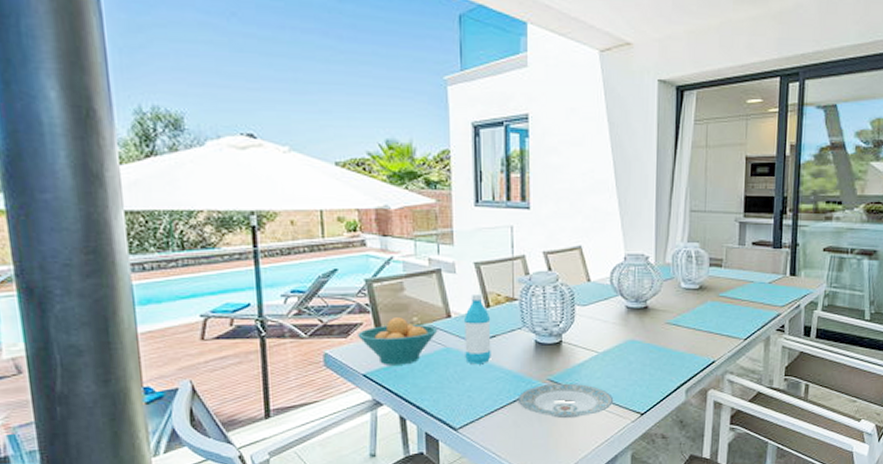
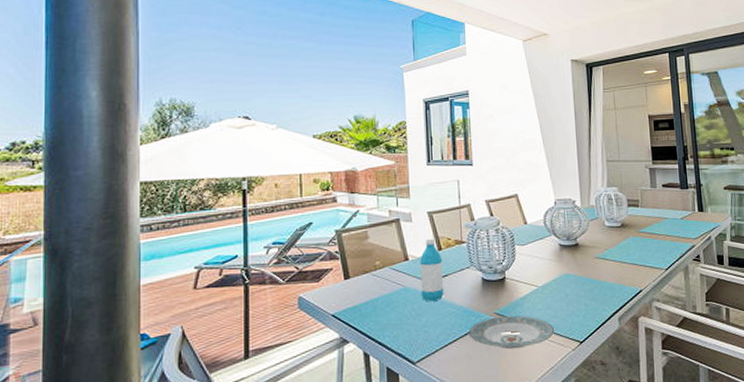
fruit bowl: present [358,317,438,365] -> none [328,262,397,306]

